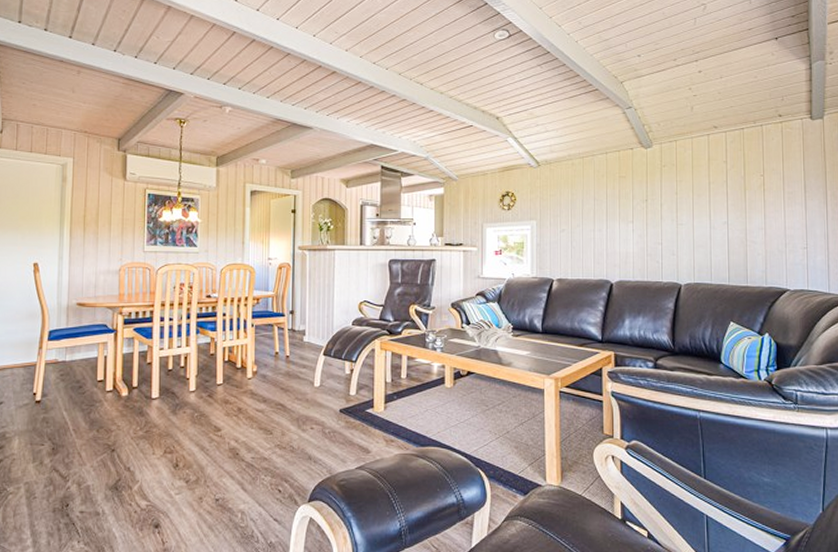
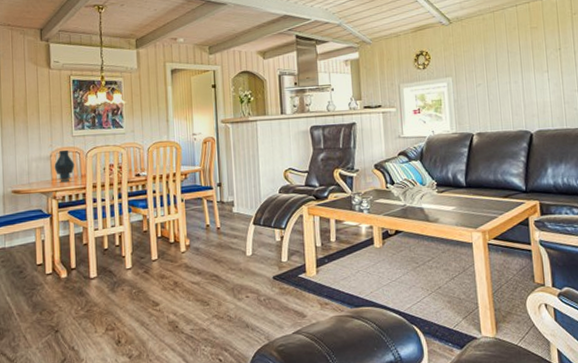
vase: none [122,265,144,298] -> present [54,149,75,183]

